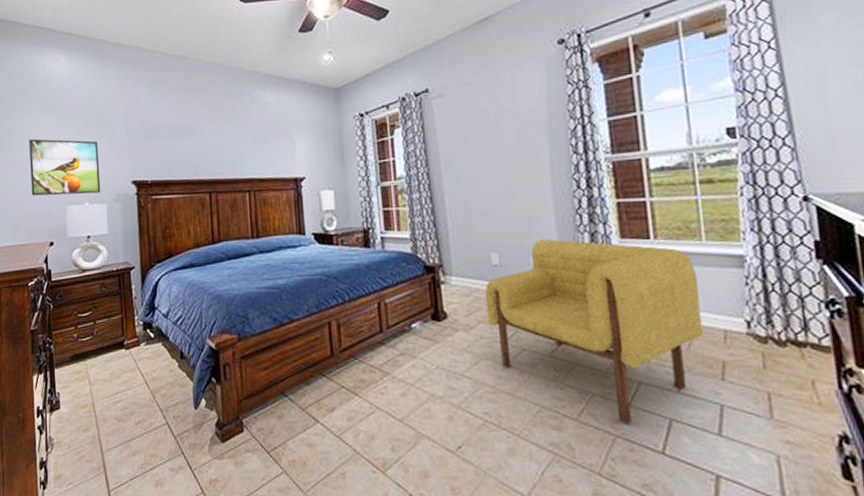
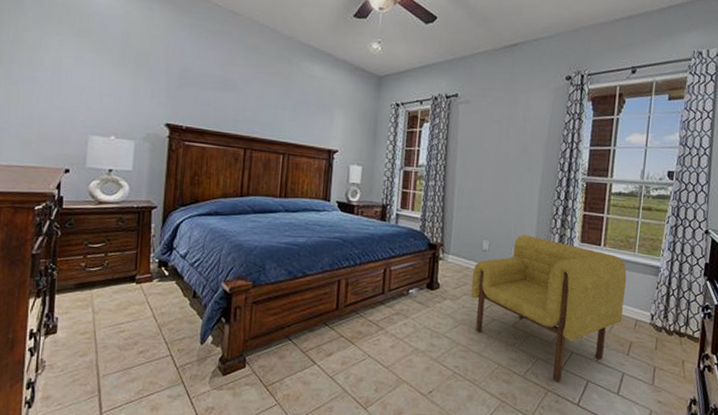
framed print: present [29,138,101,196] -> none [50,59,133,129]

